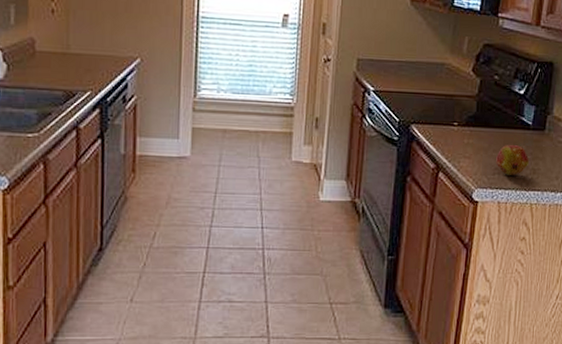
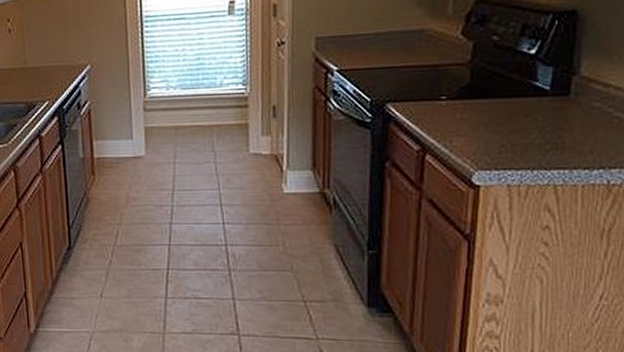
fruit: present [496,144,530,175] -> none [502,115,549,153]

